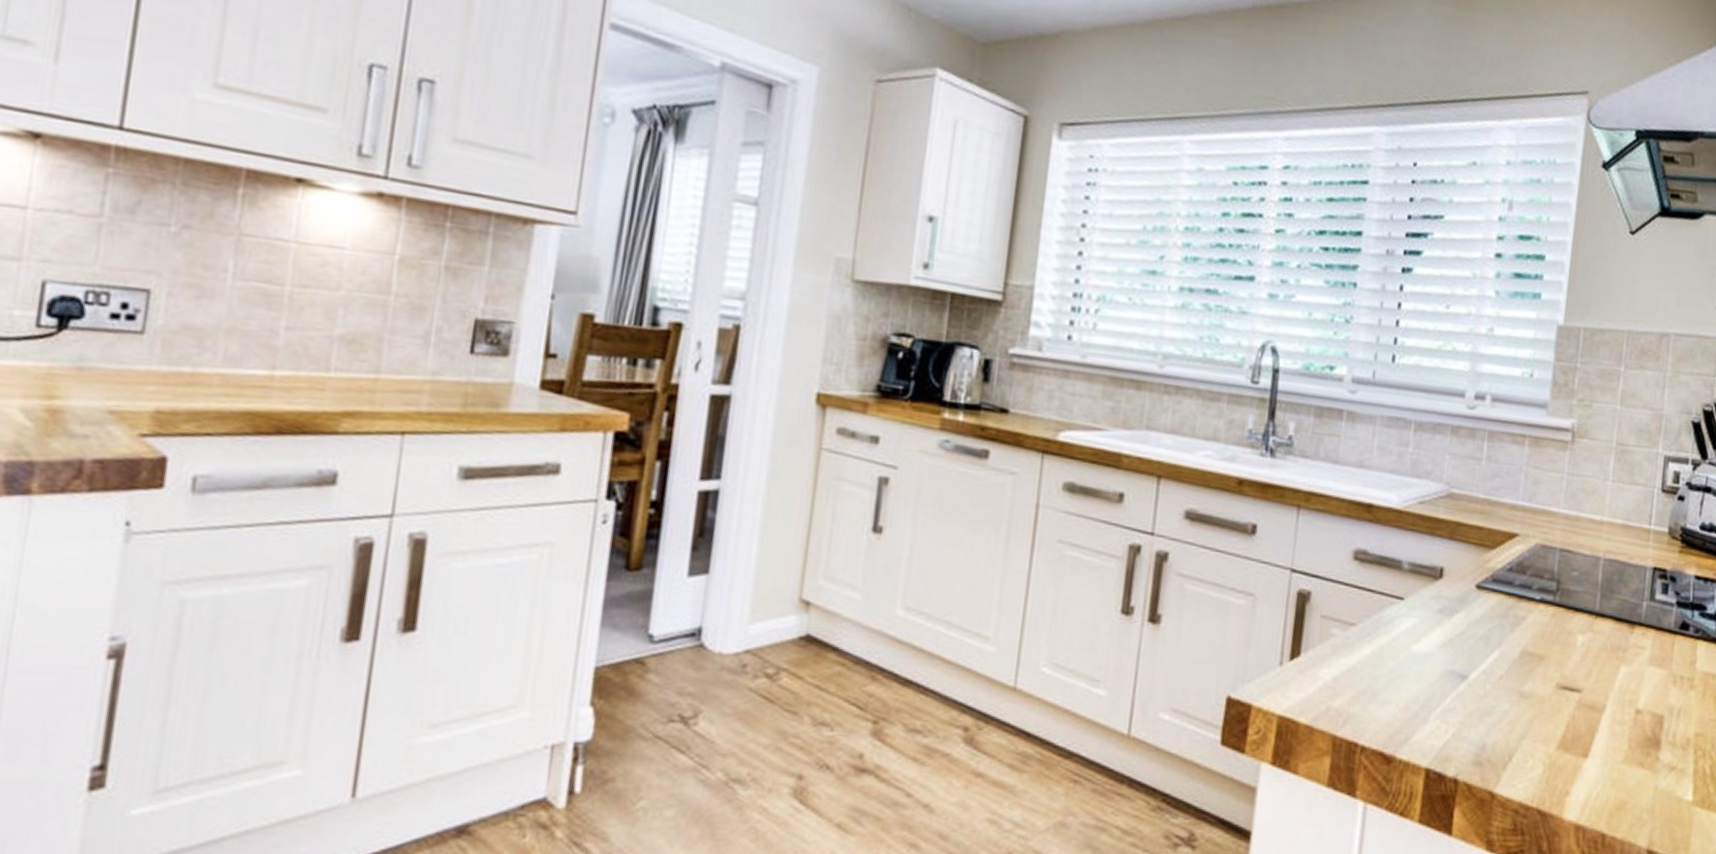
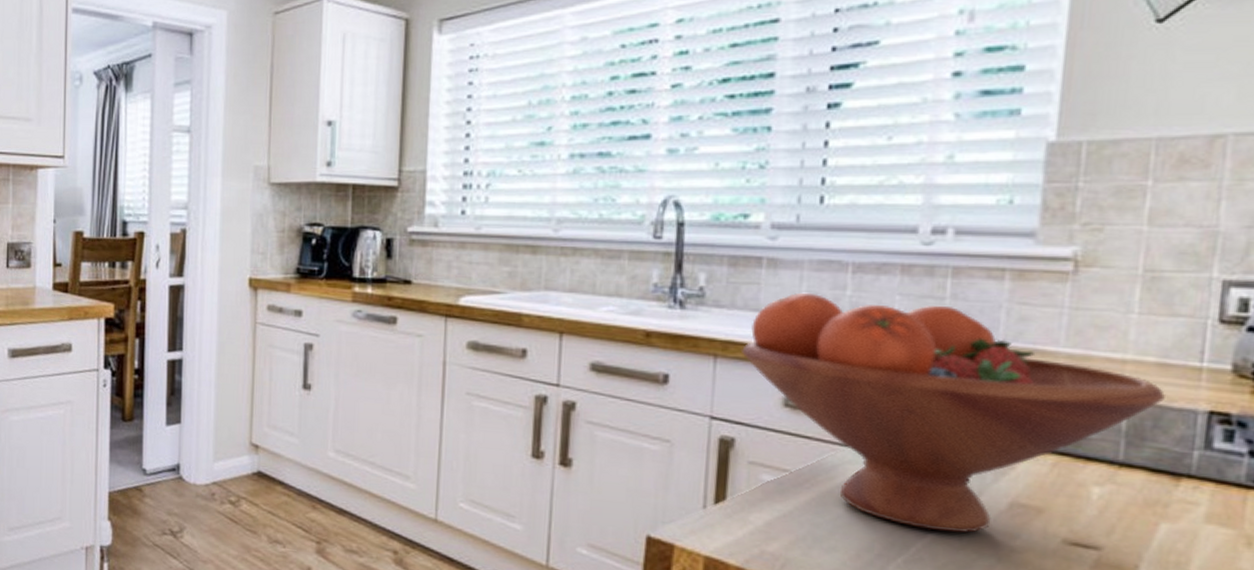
fruit bowl: none [1321,447,1627,682] -> present [742,292,1165,533]

